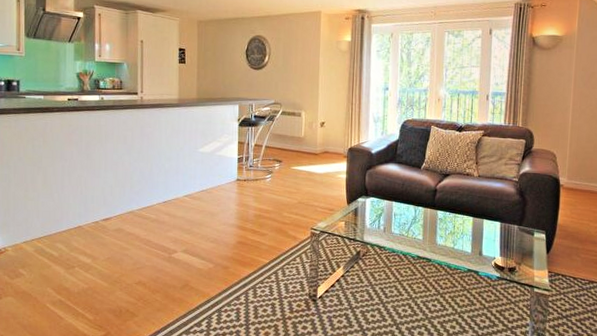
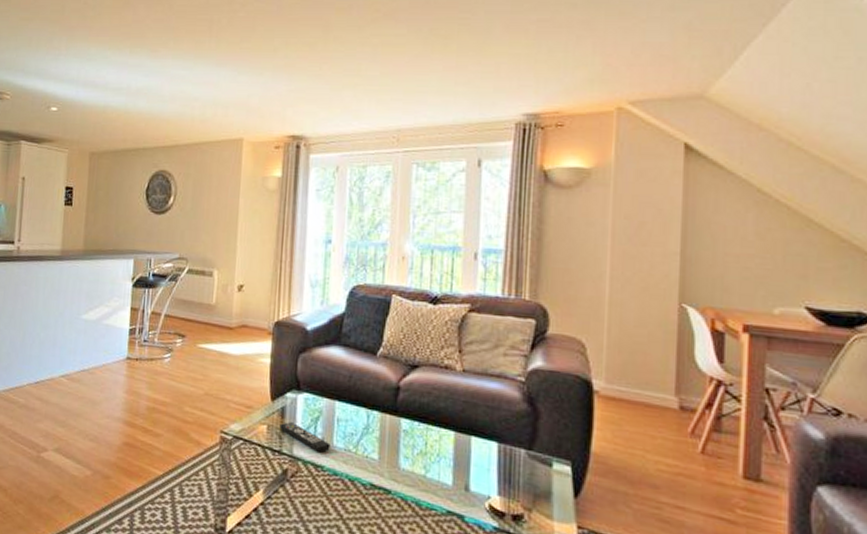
remote control: none [354,218,390,238] -> present [279,422,331,453]

